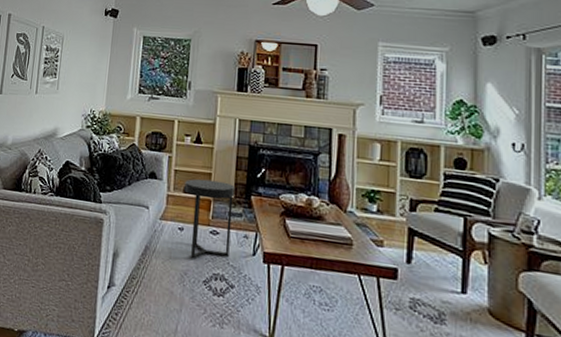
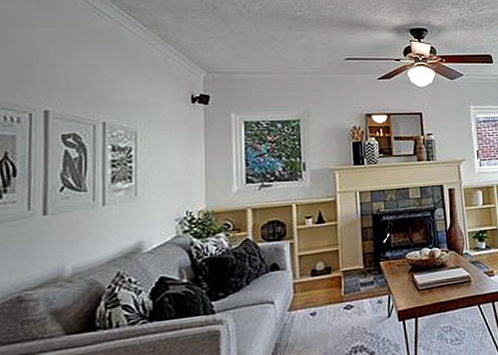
side table: present [184,179,235,260] -> none [311,255,366,341]

